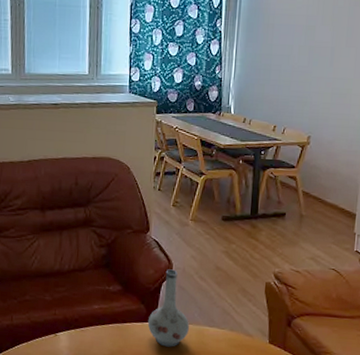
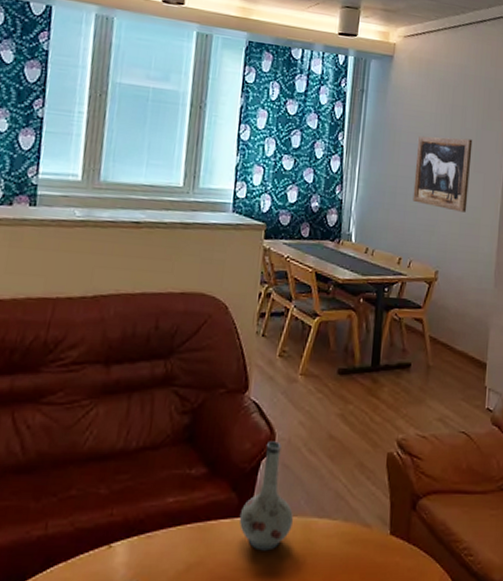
wall art: none [286,16,345,84] -> present [413,135,473,212]

